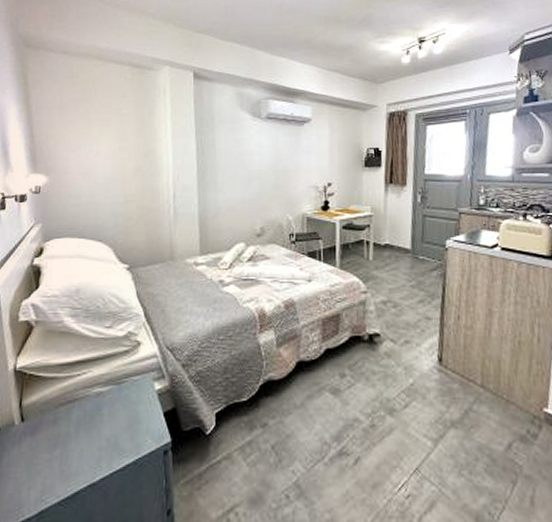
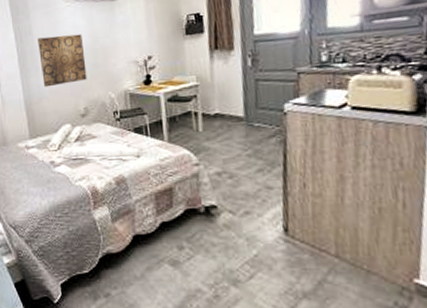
wall art: none [220,152,267,203] -> present [38,33,87,88]

